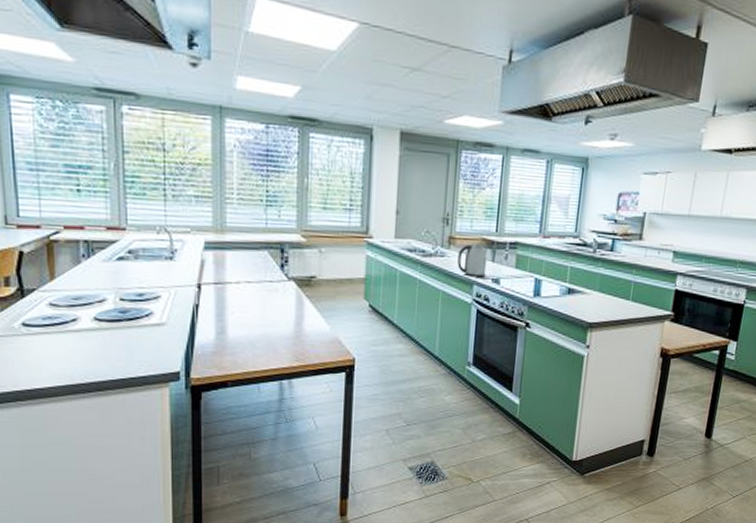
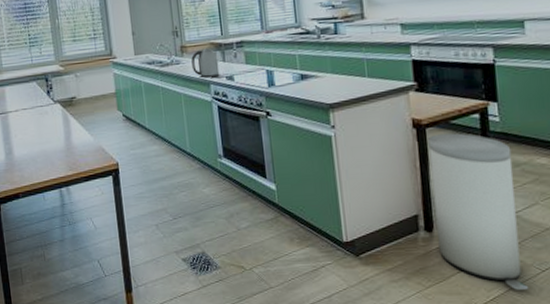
pedal bin: none [654,366,737,514] -> present [428,133,529,291]

